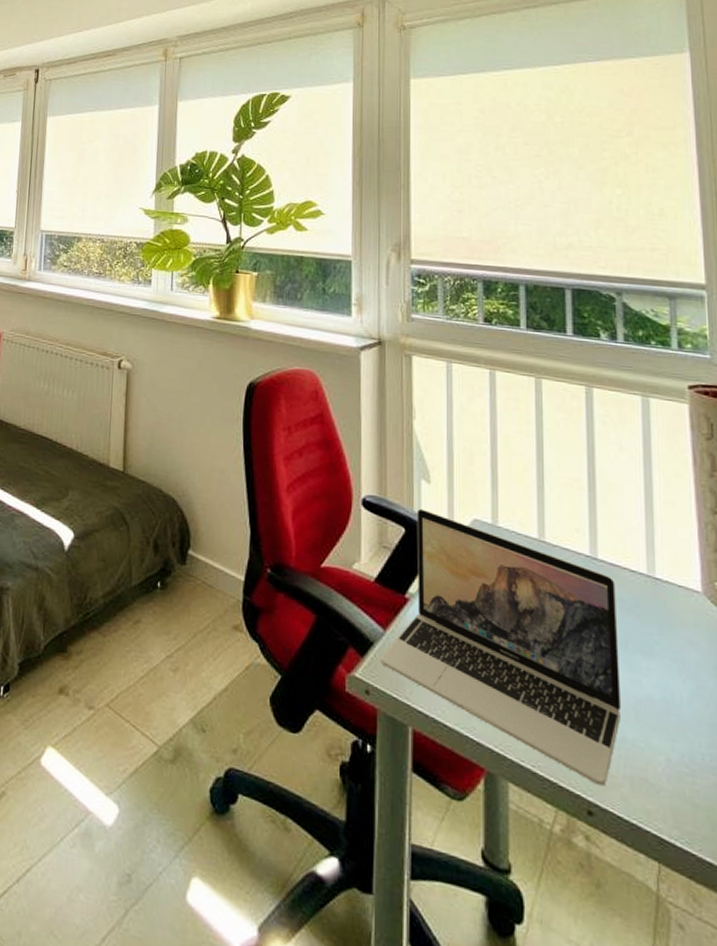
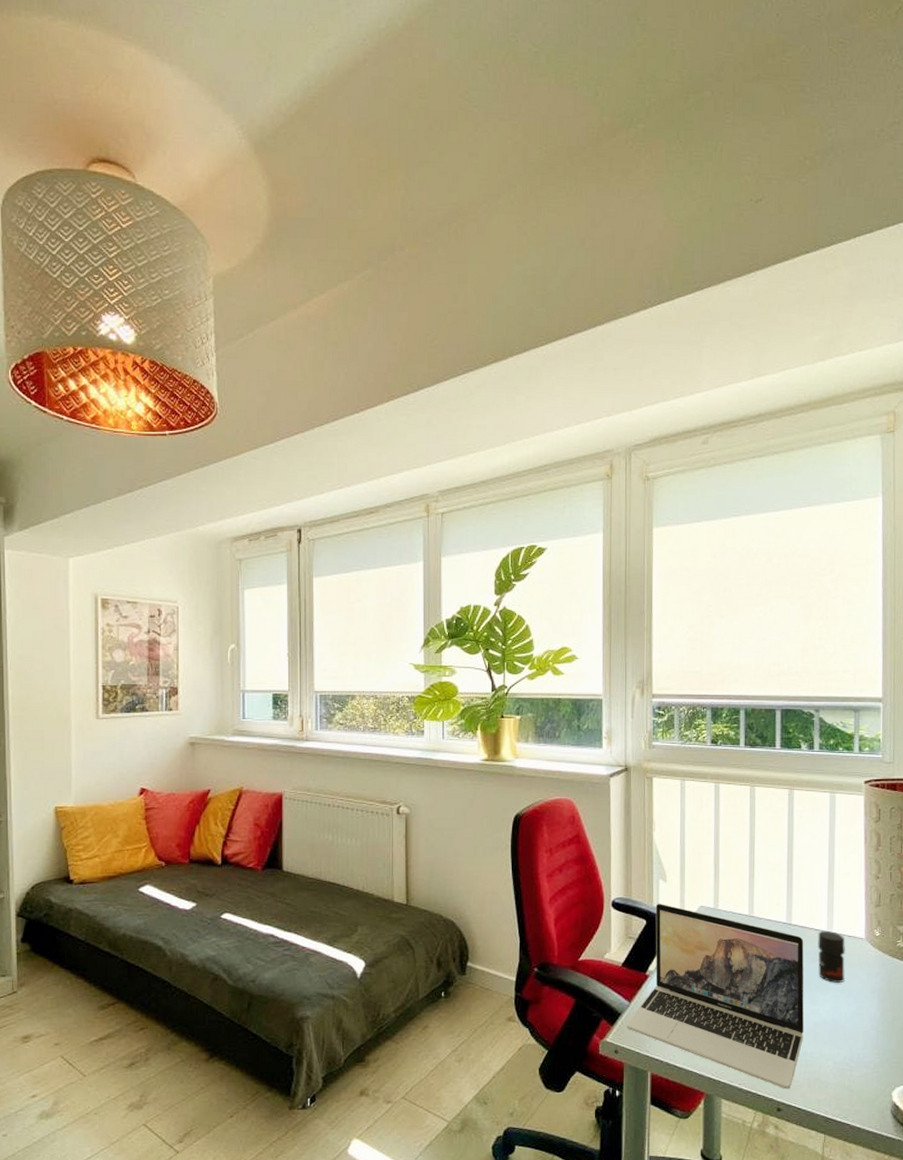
jar: none [634,573,677,648] -> present [817,930,846,983]

